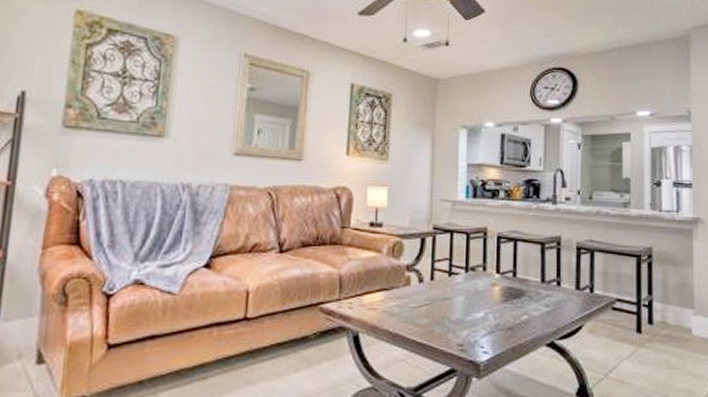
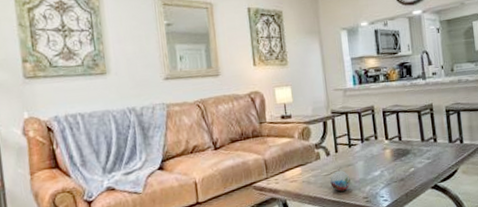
decorative orb: none [418,303,444,332] -> present [330,170,351,192]

